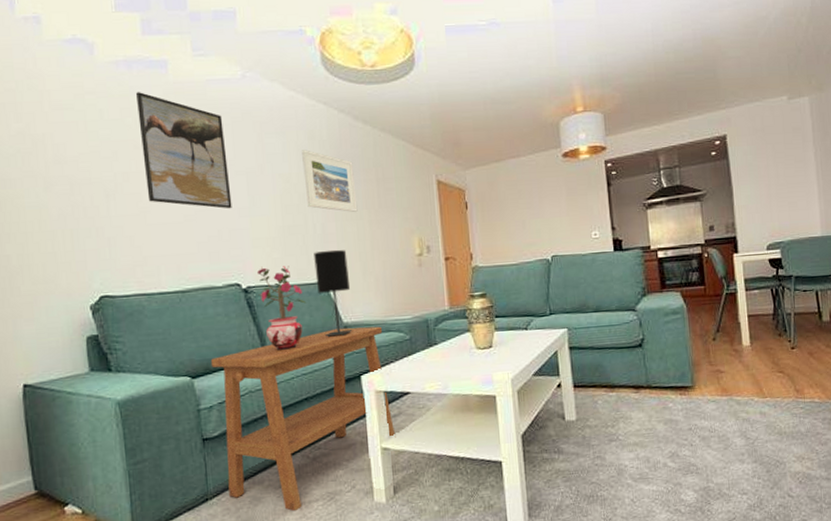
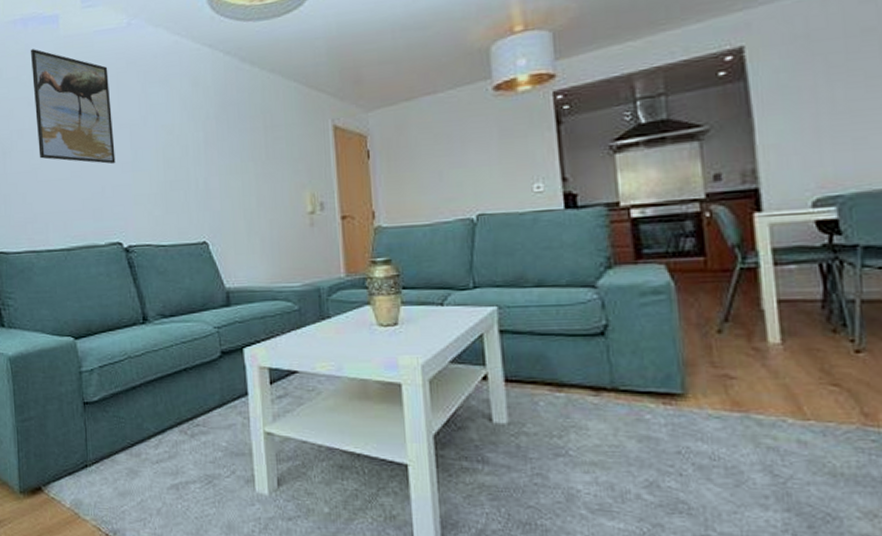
side table: present [210,326,396,512] -> none [92,293,281,491]
potted plant: present [256,266,307,351] -> none [138,224,188,316]
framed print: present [302,150,358,212] -> none [185,98,243,165]
table lamp: present [314,249,353,337] -> none [196,206,235,303]

